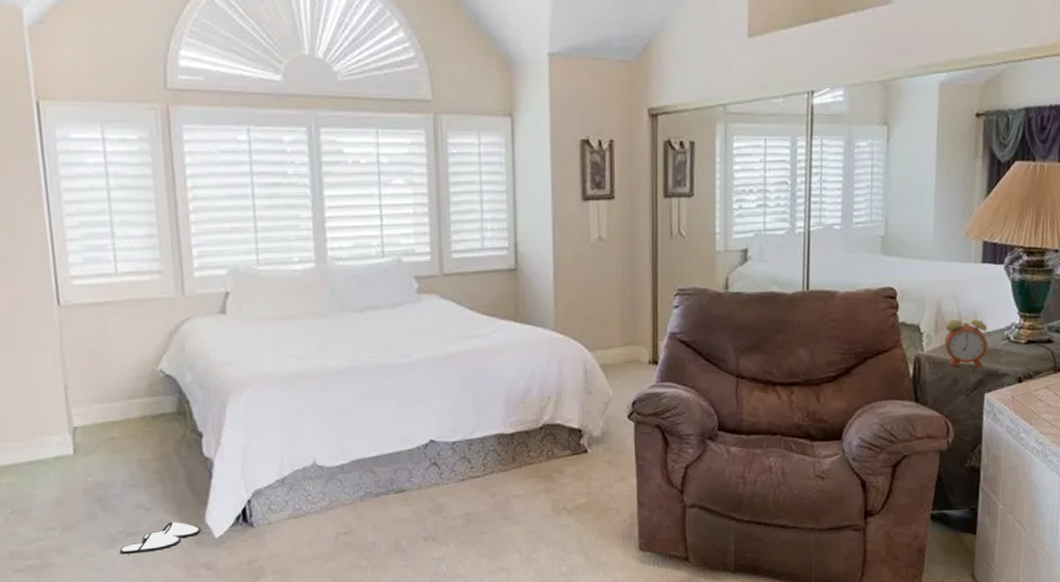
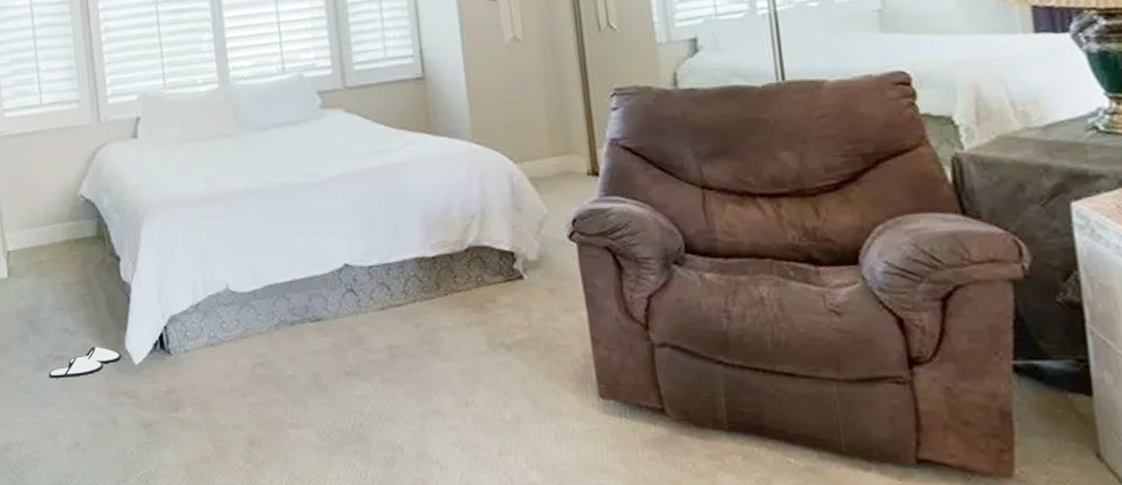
alarm clock: present [944,312,988,368] -> none [993,96,1065,168]

